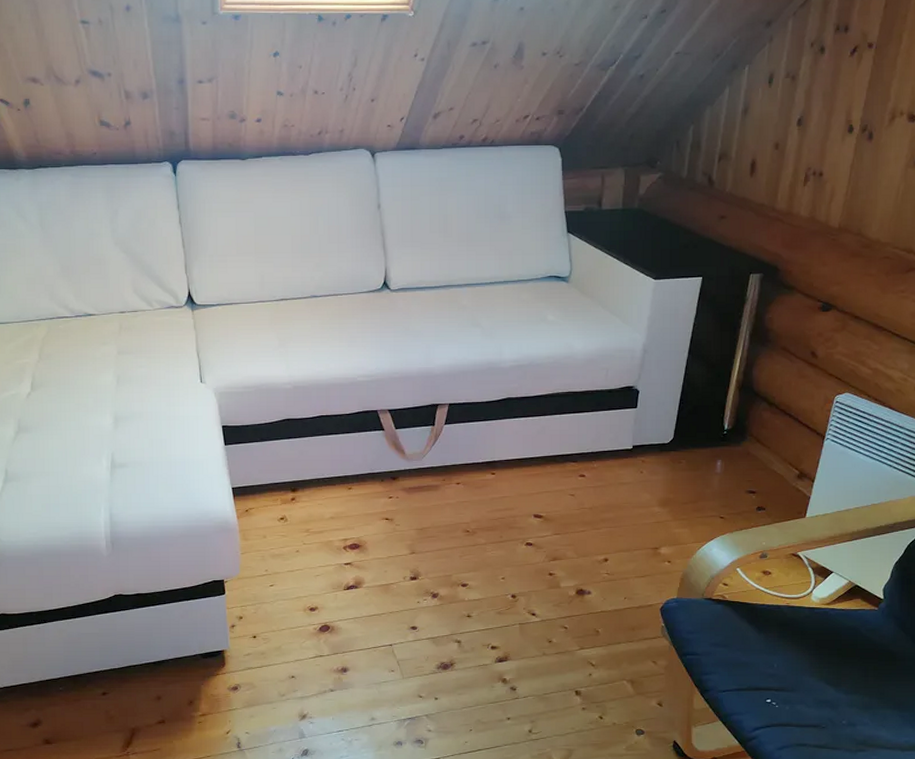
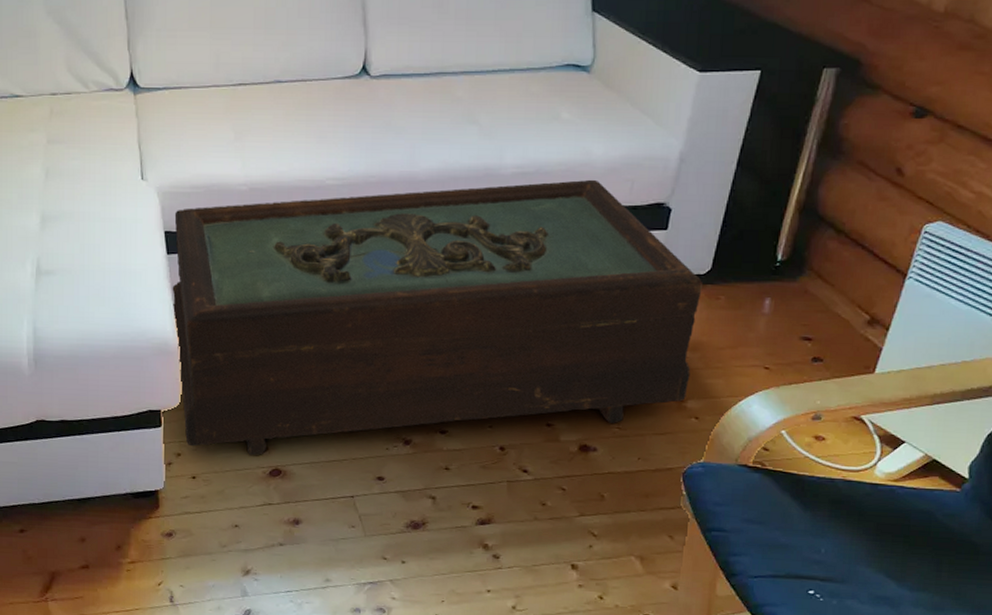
coffee table: none [230,369,668,615] -> present [172,179,704,456]

